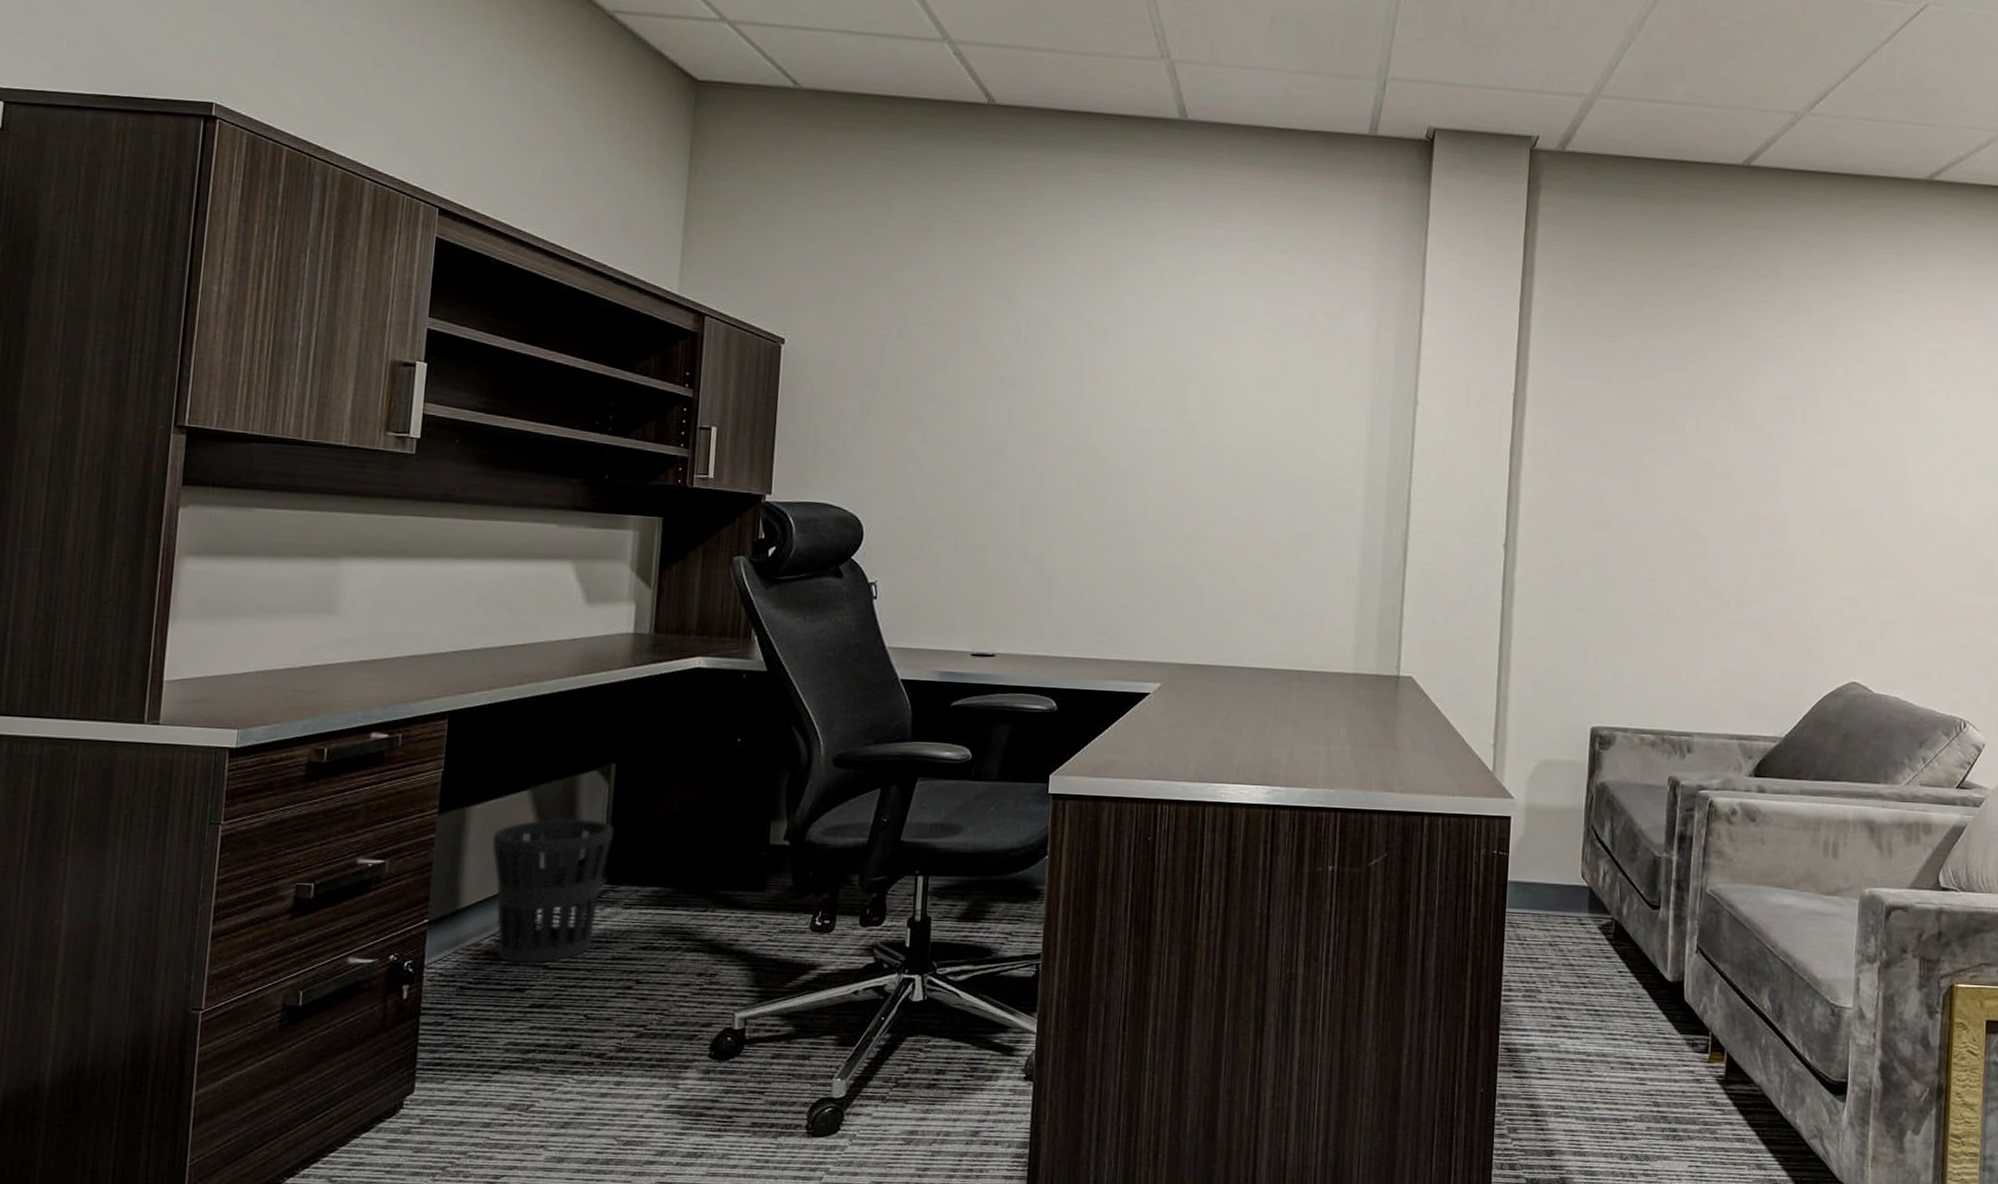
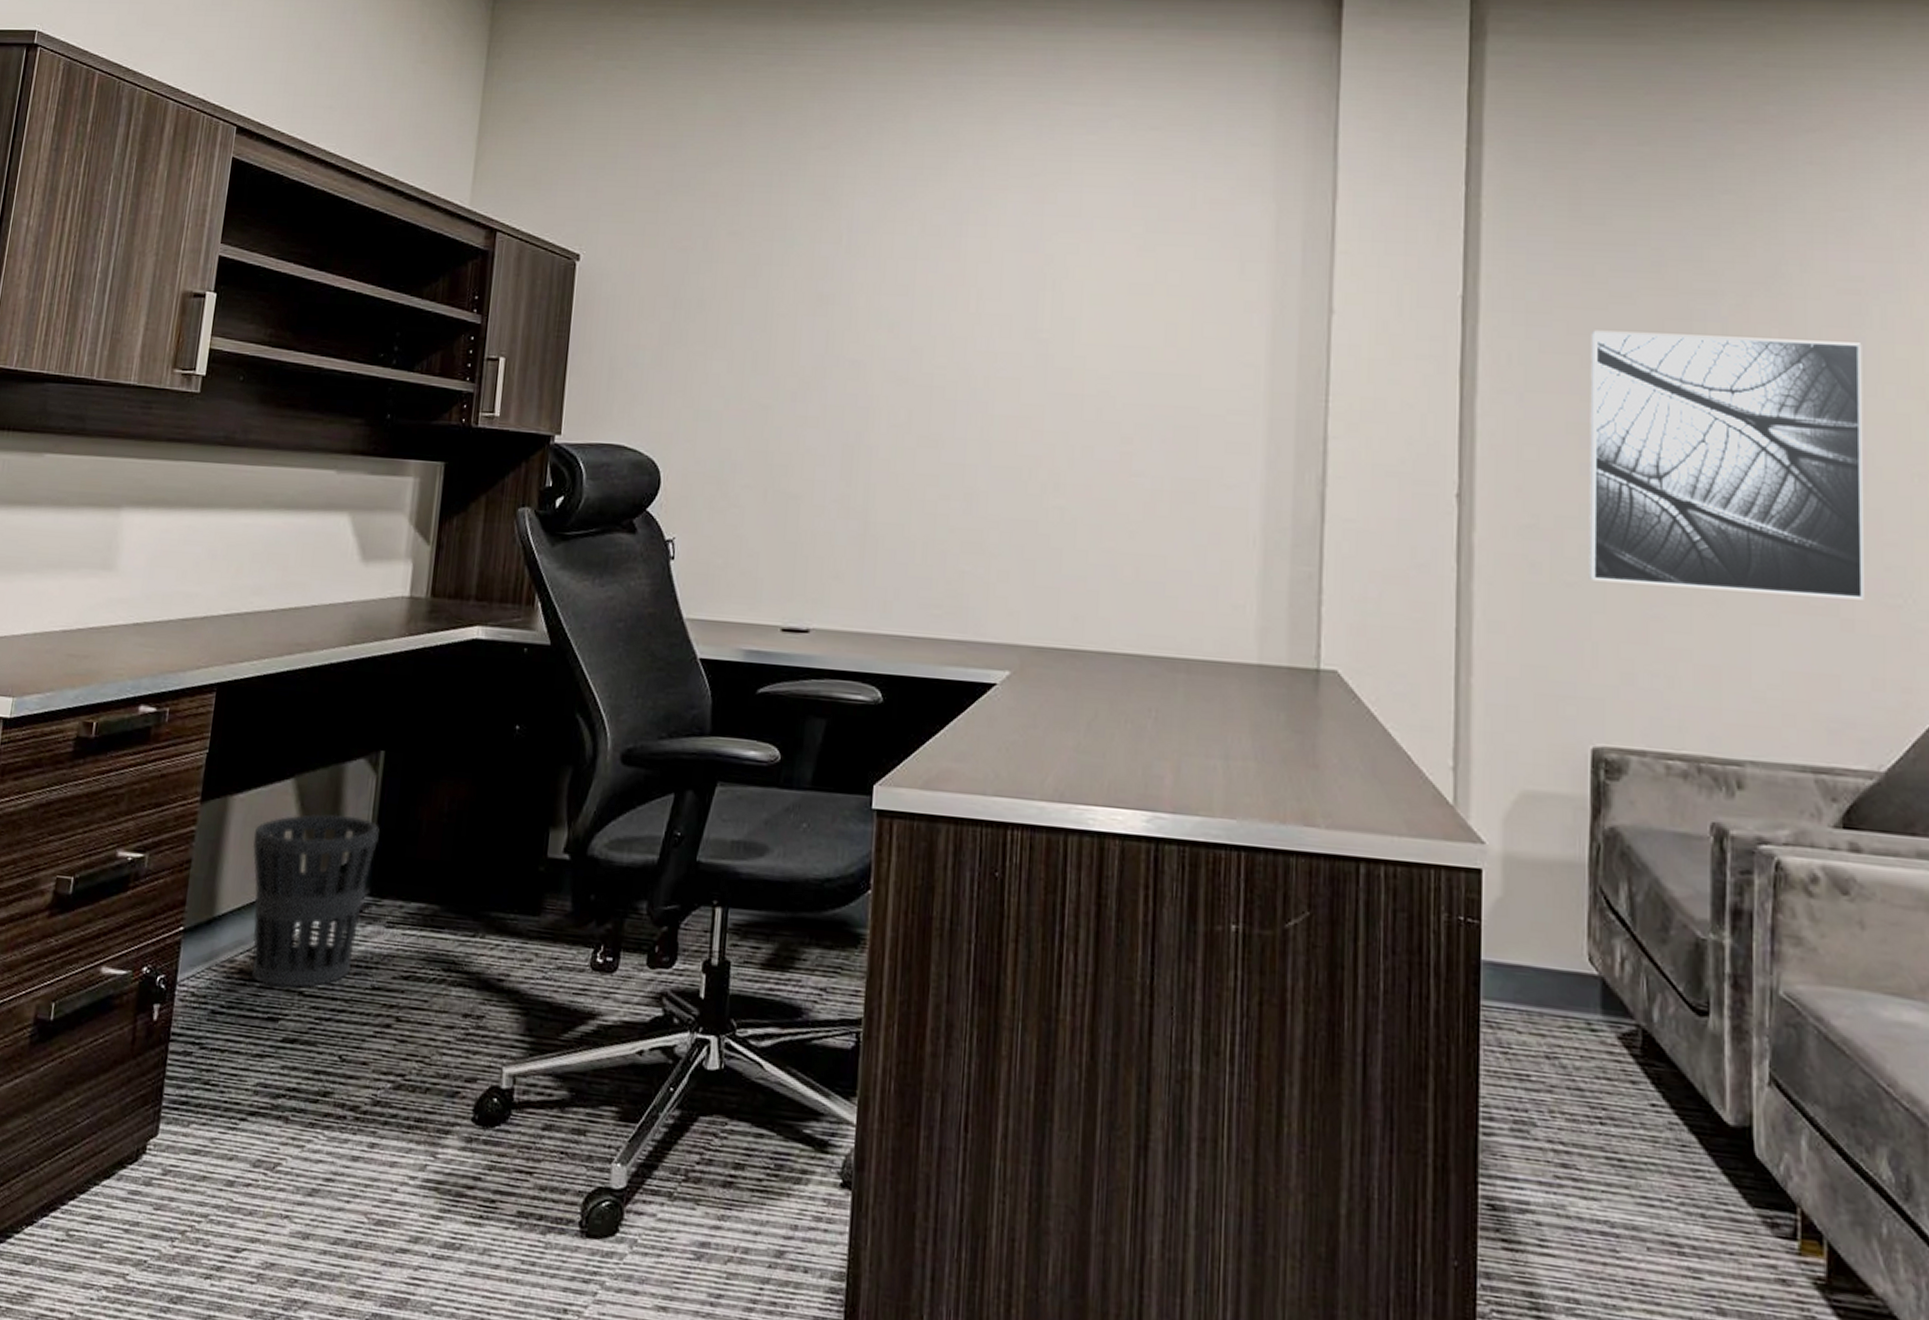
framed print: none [1595,422,1789,618] -> present [1588,330,1864,600]

